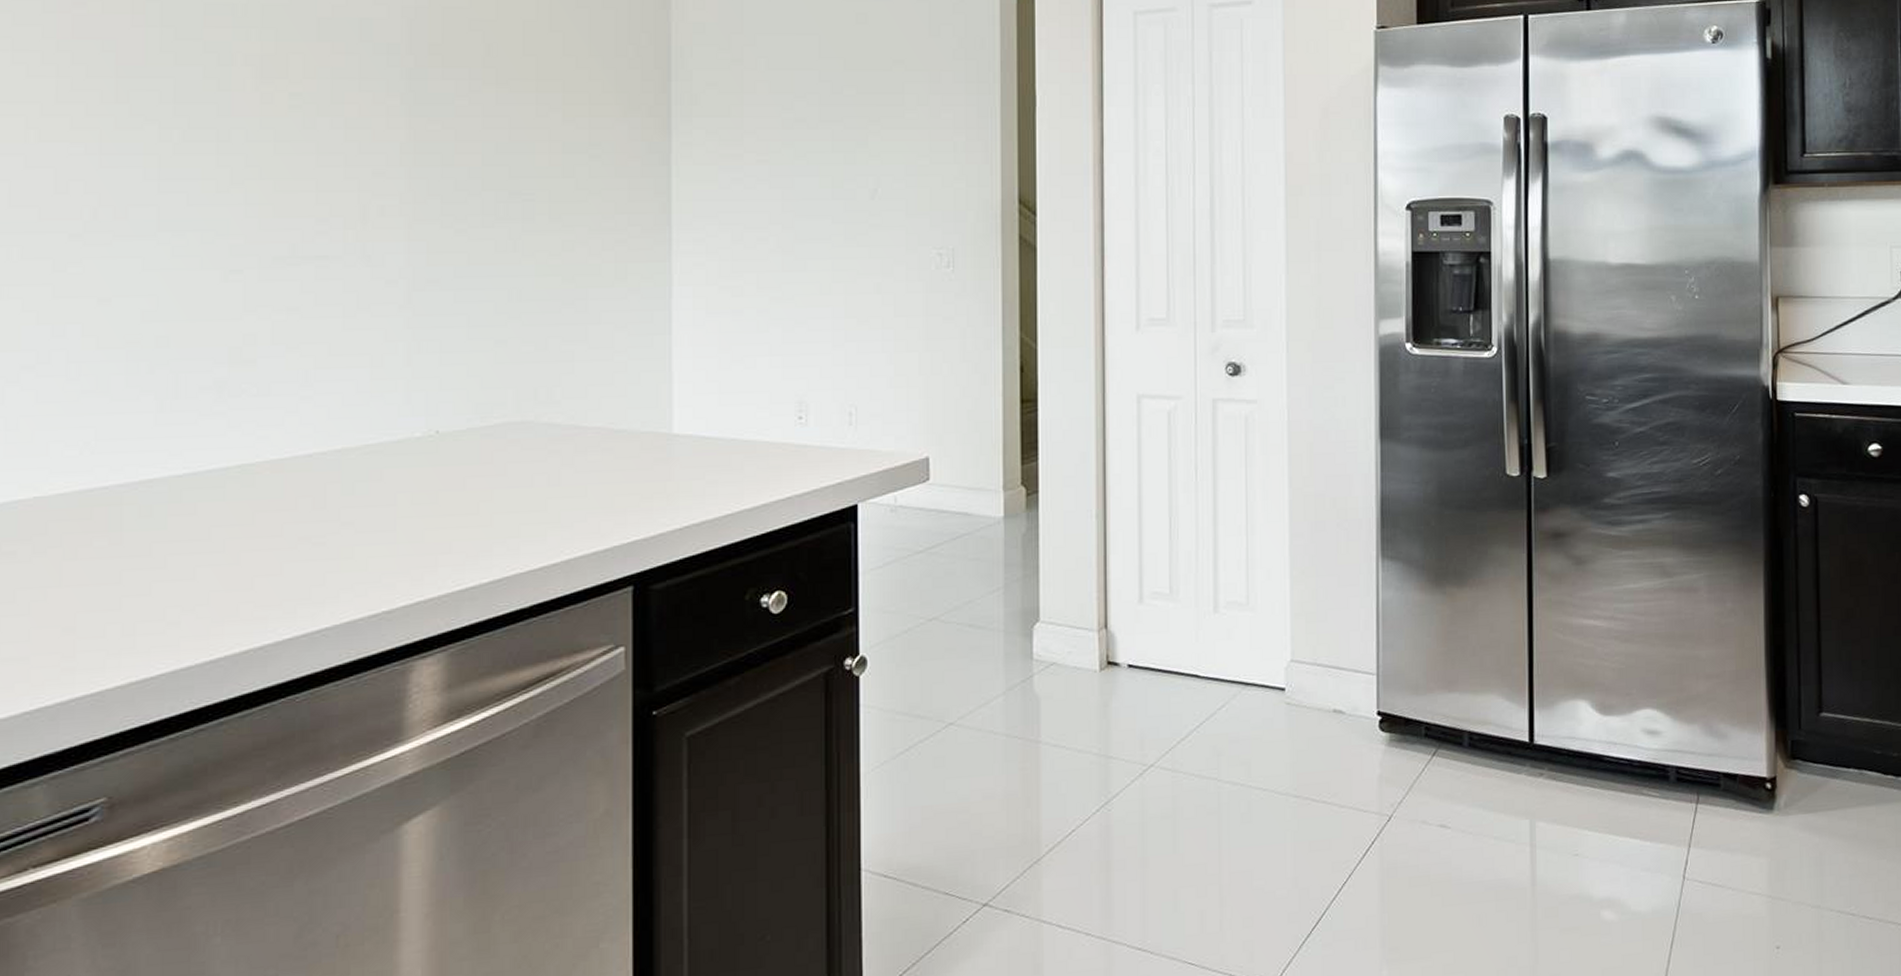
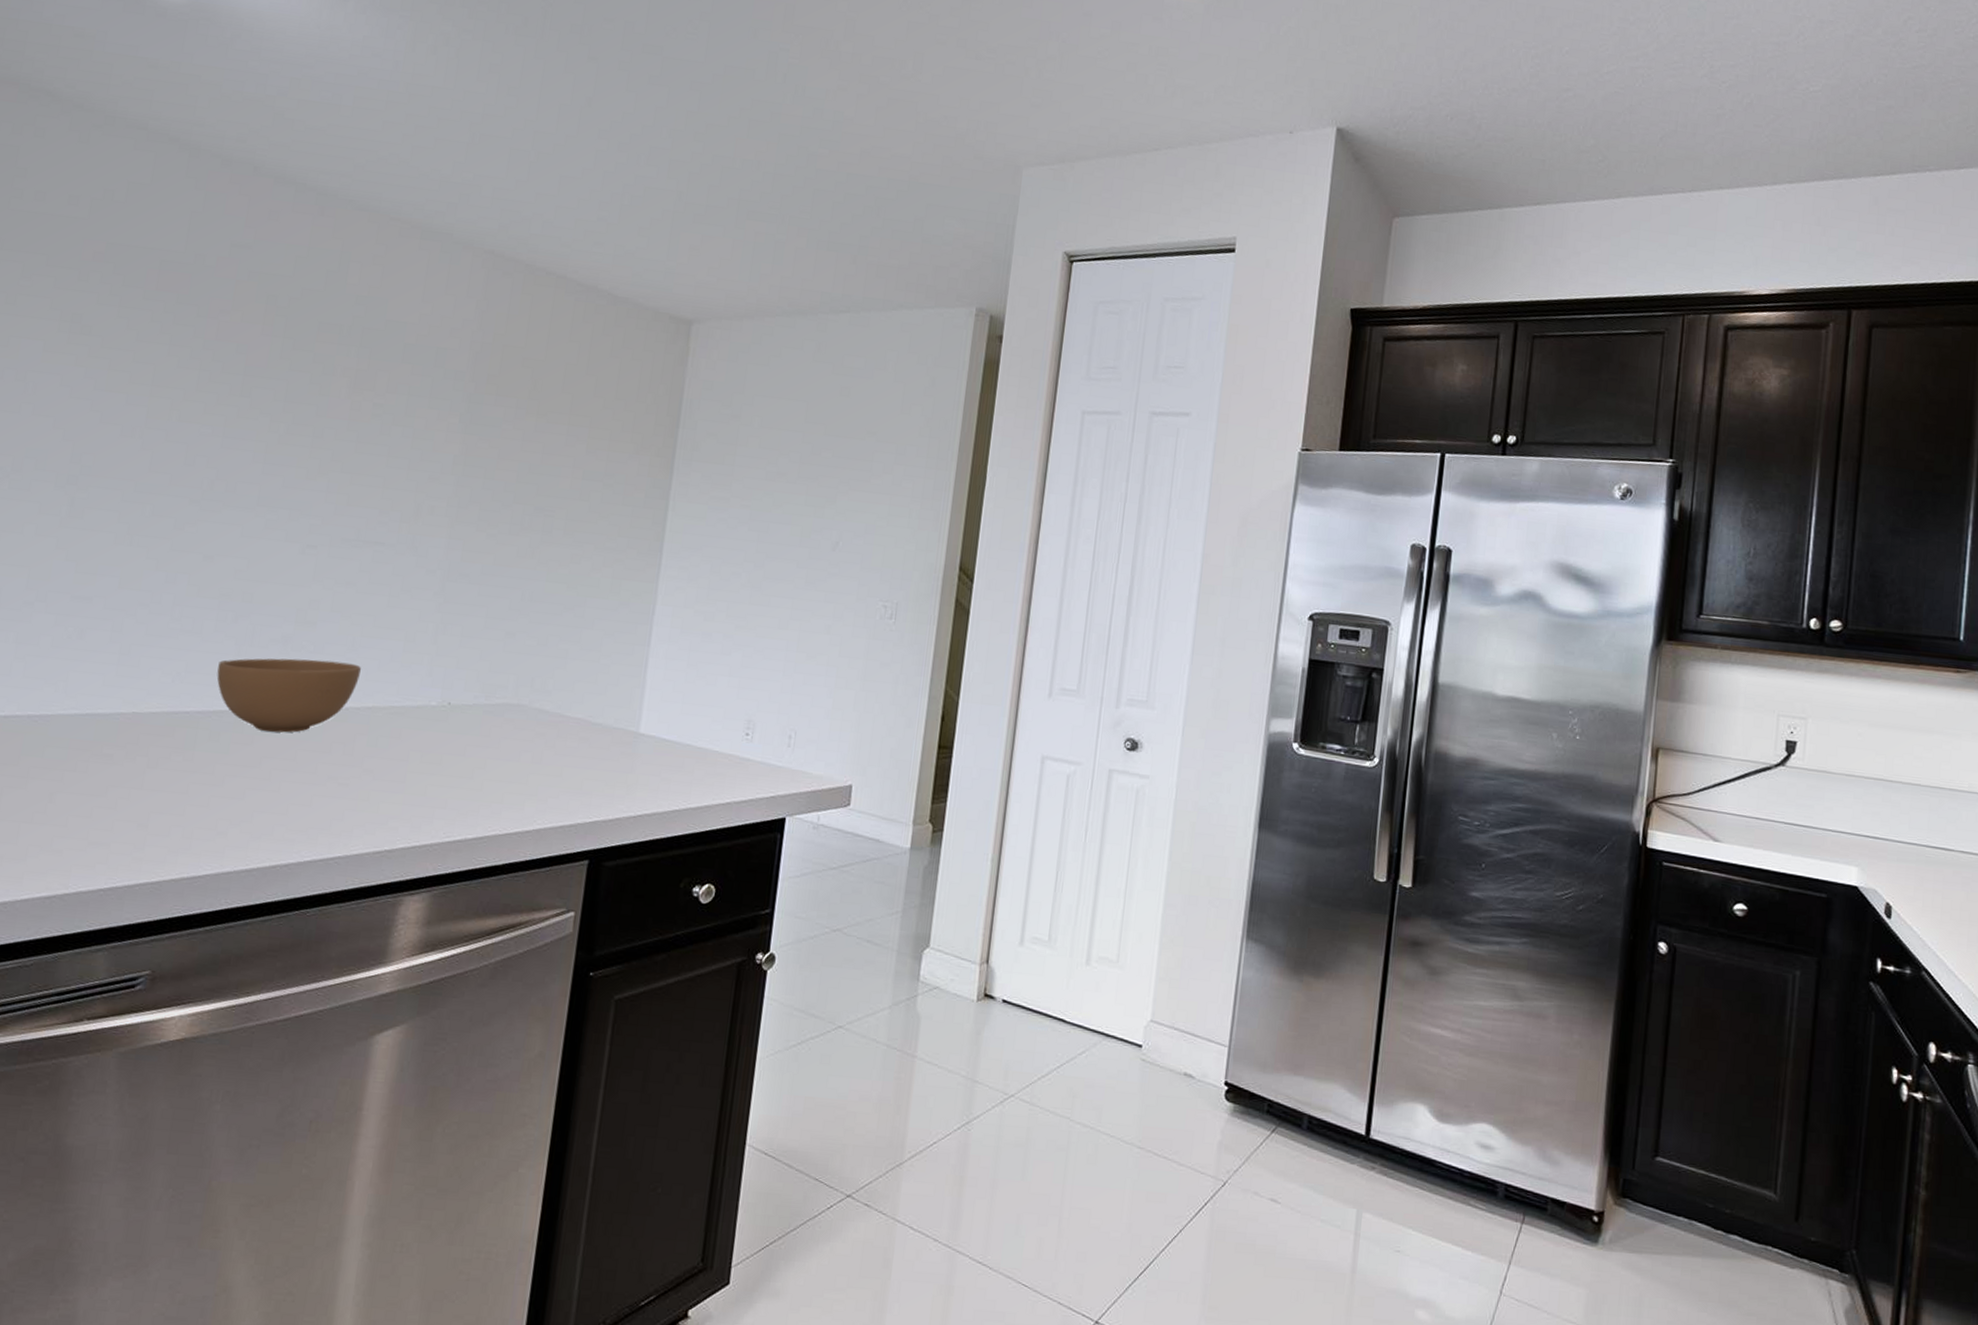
bowl: none [137,402,320,496] -> present [216,658,361,733]

